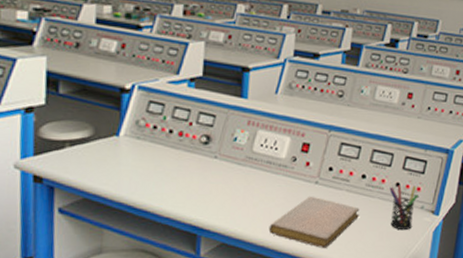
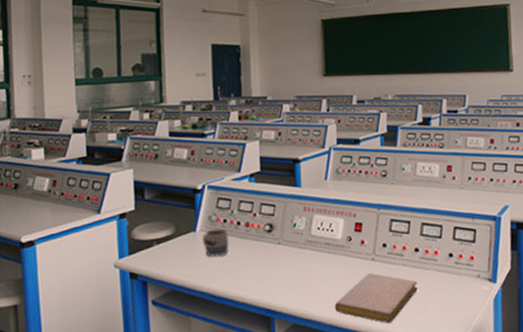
mug: none [126,135,158,166] -> present [203,229,230,257]
pen holder: present [389,185,418,231] -> none [443,255,473,301]

